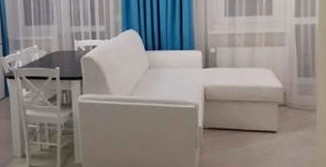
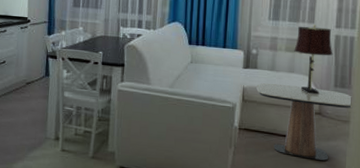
side table: none [218,80,317,151] -> present [256,82,352,161]
table lamp: none [253,16,294,87] -> present [294,24,333,95]

